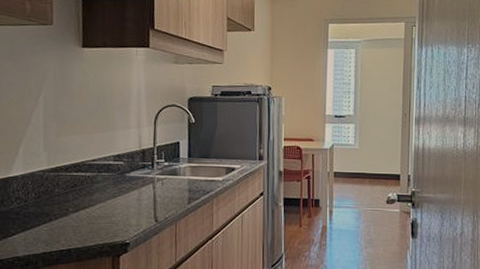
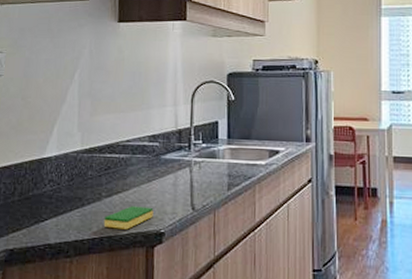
dish sponge: none [71,220,119,241] -> present [103,206,154,230]

